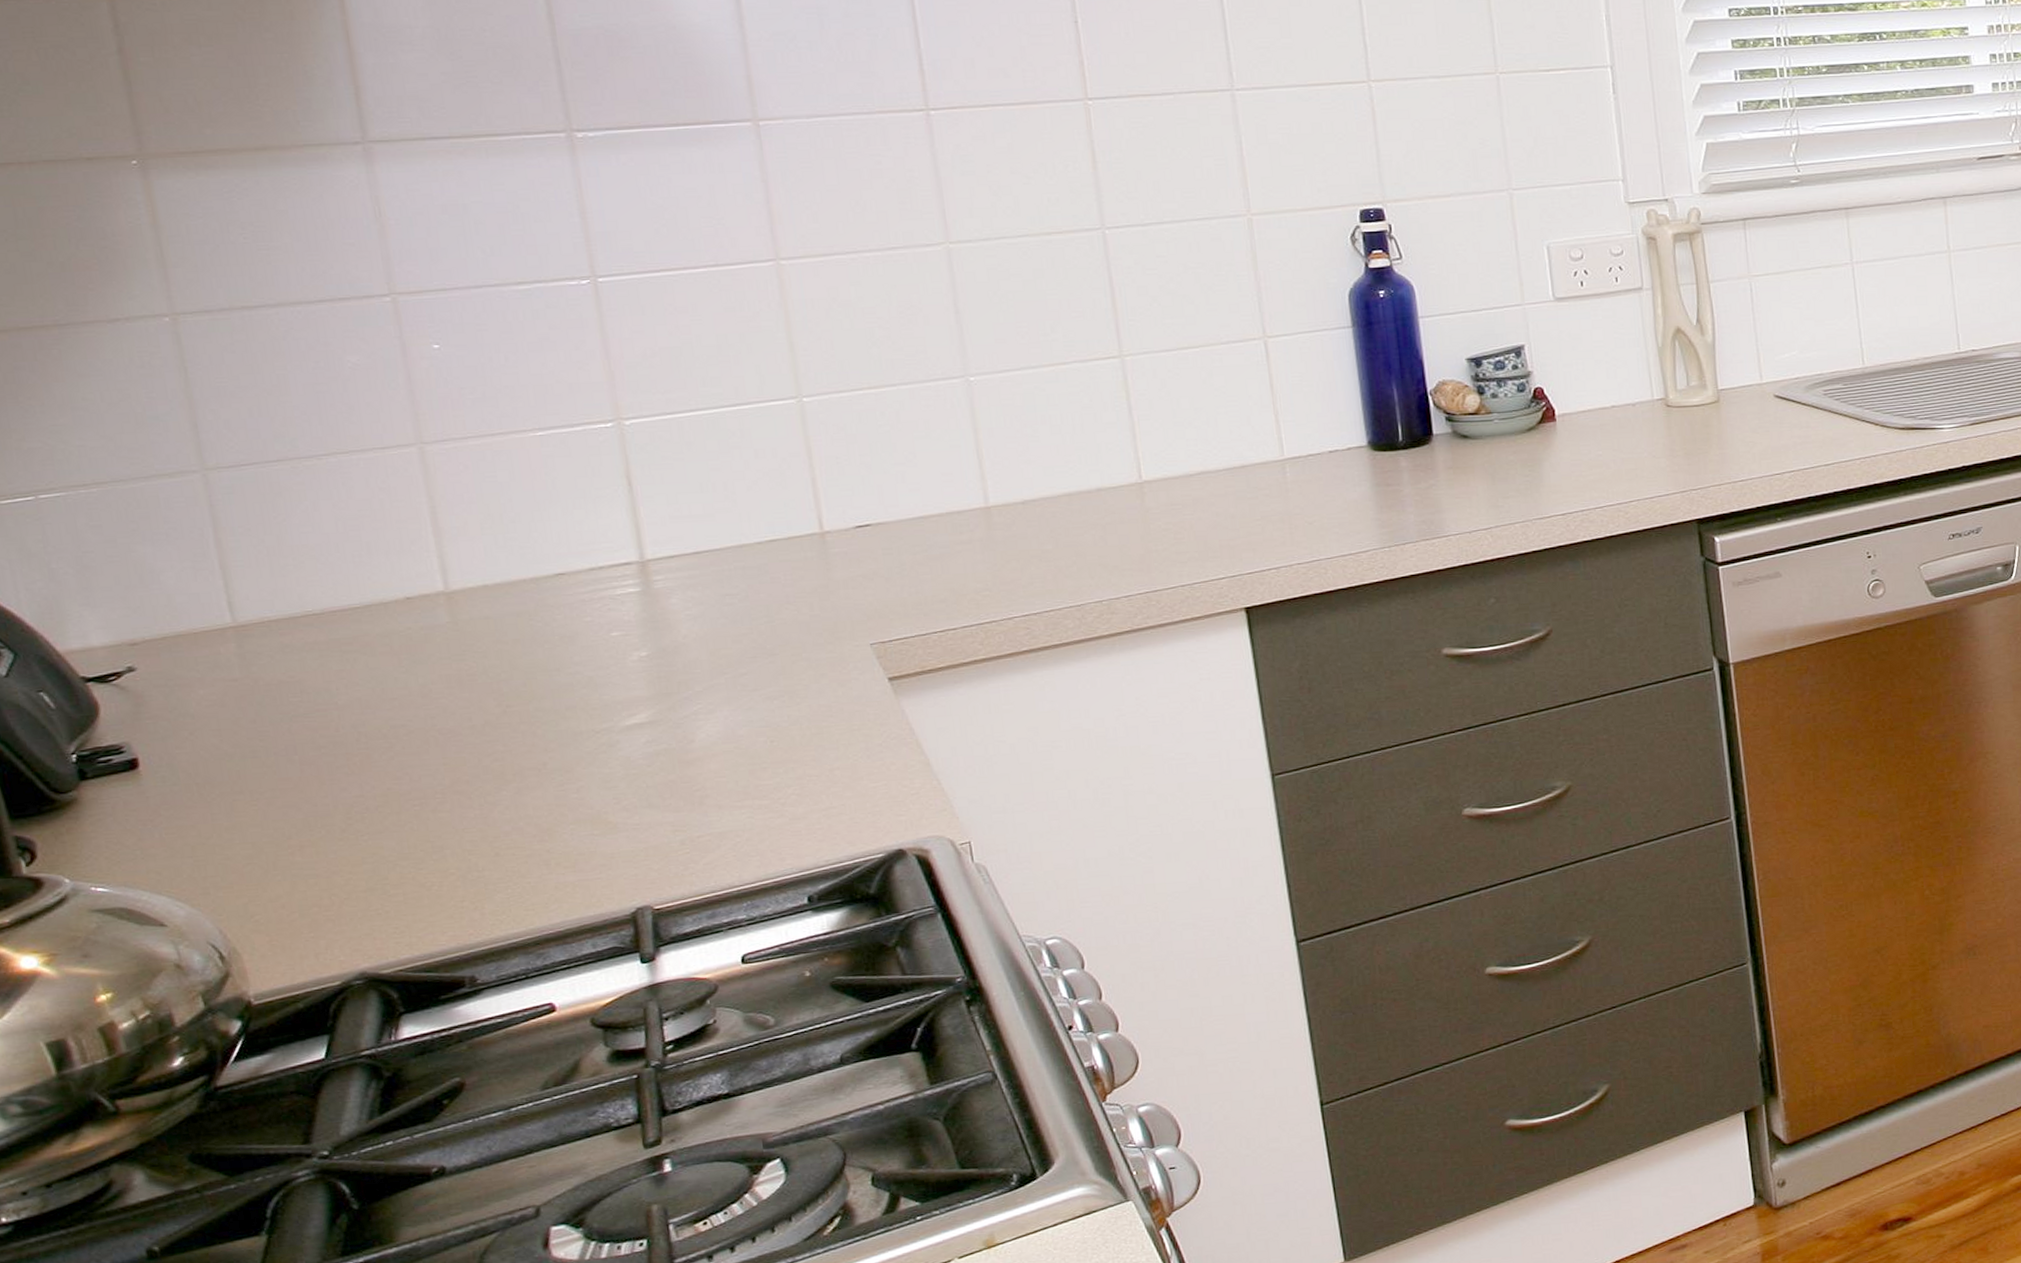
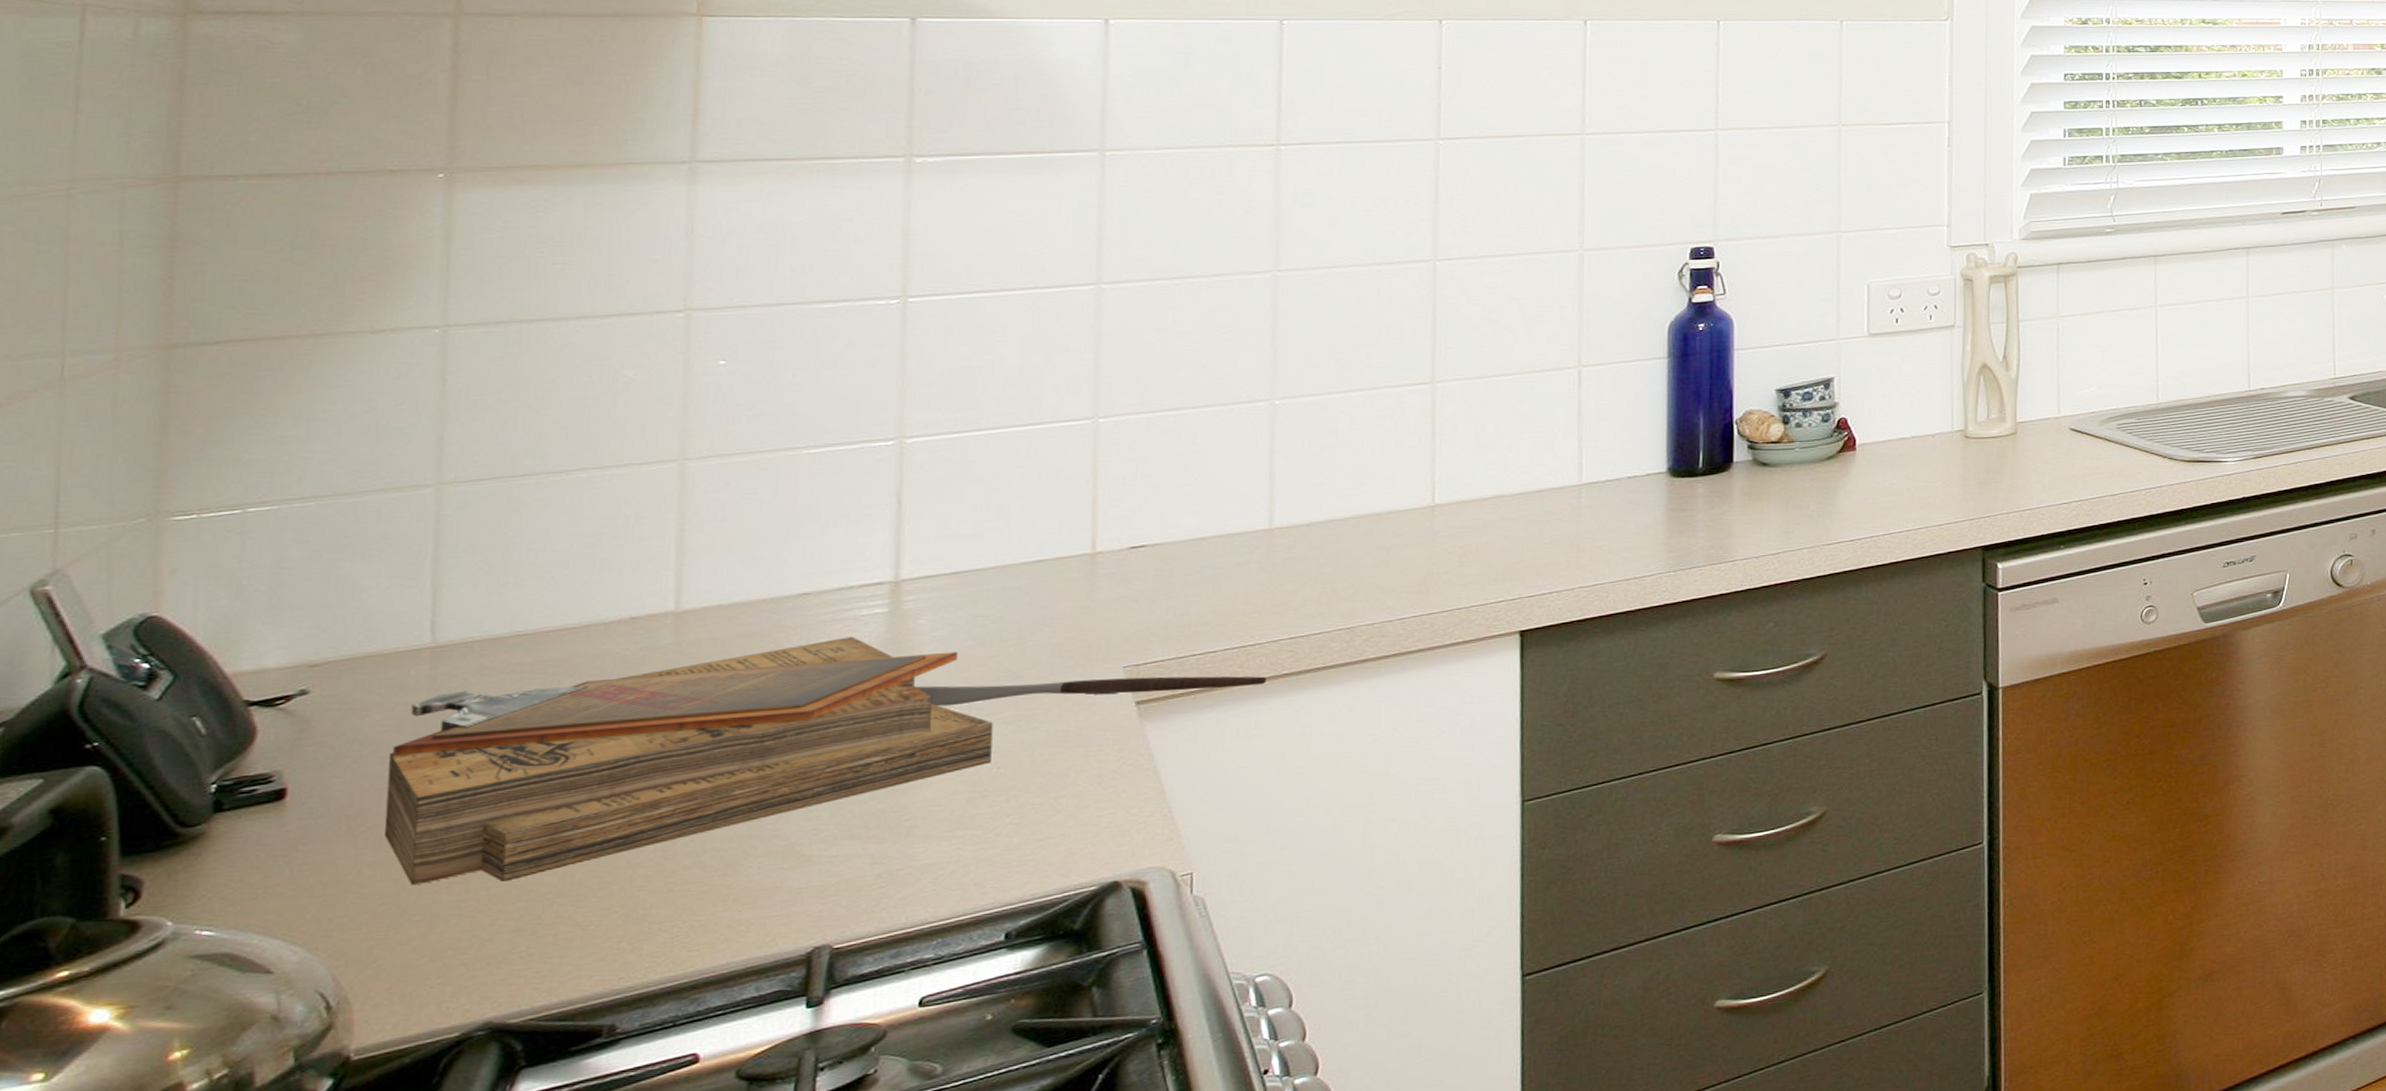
clipboard: none [220,615,764,849] -> present [384,636,993,886]
knife: none [681,653,1009,683] -> present [916,676,1267,707]

